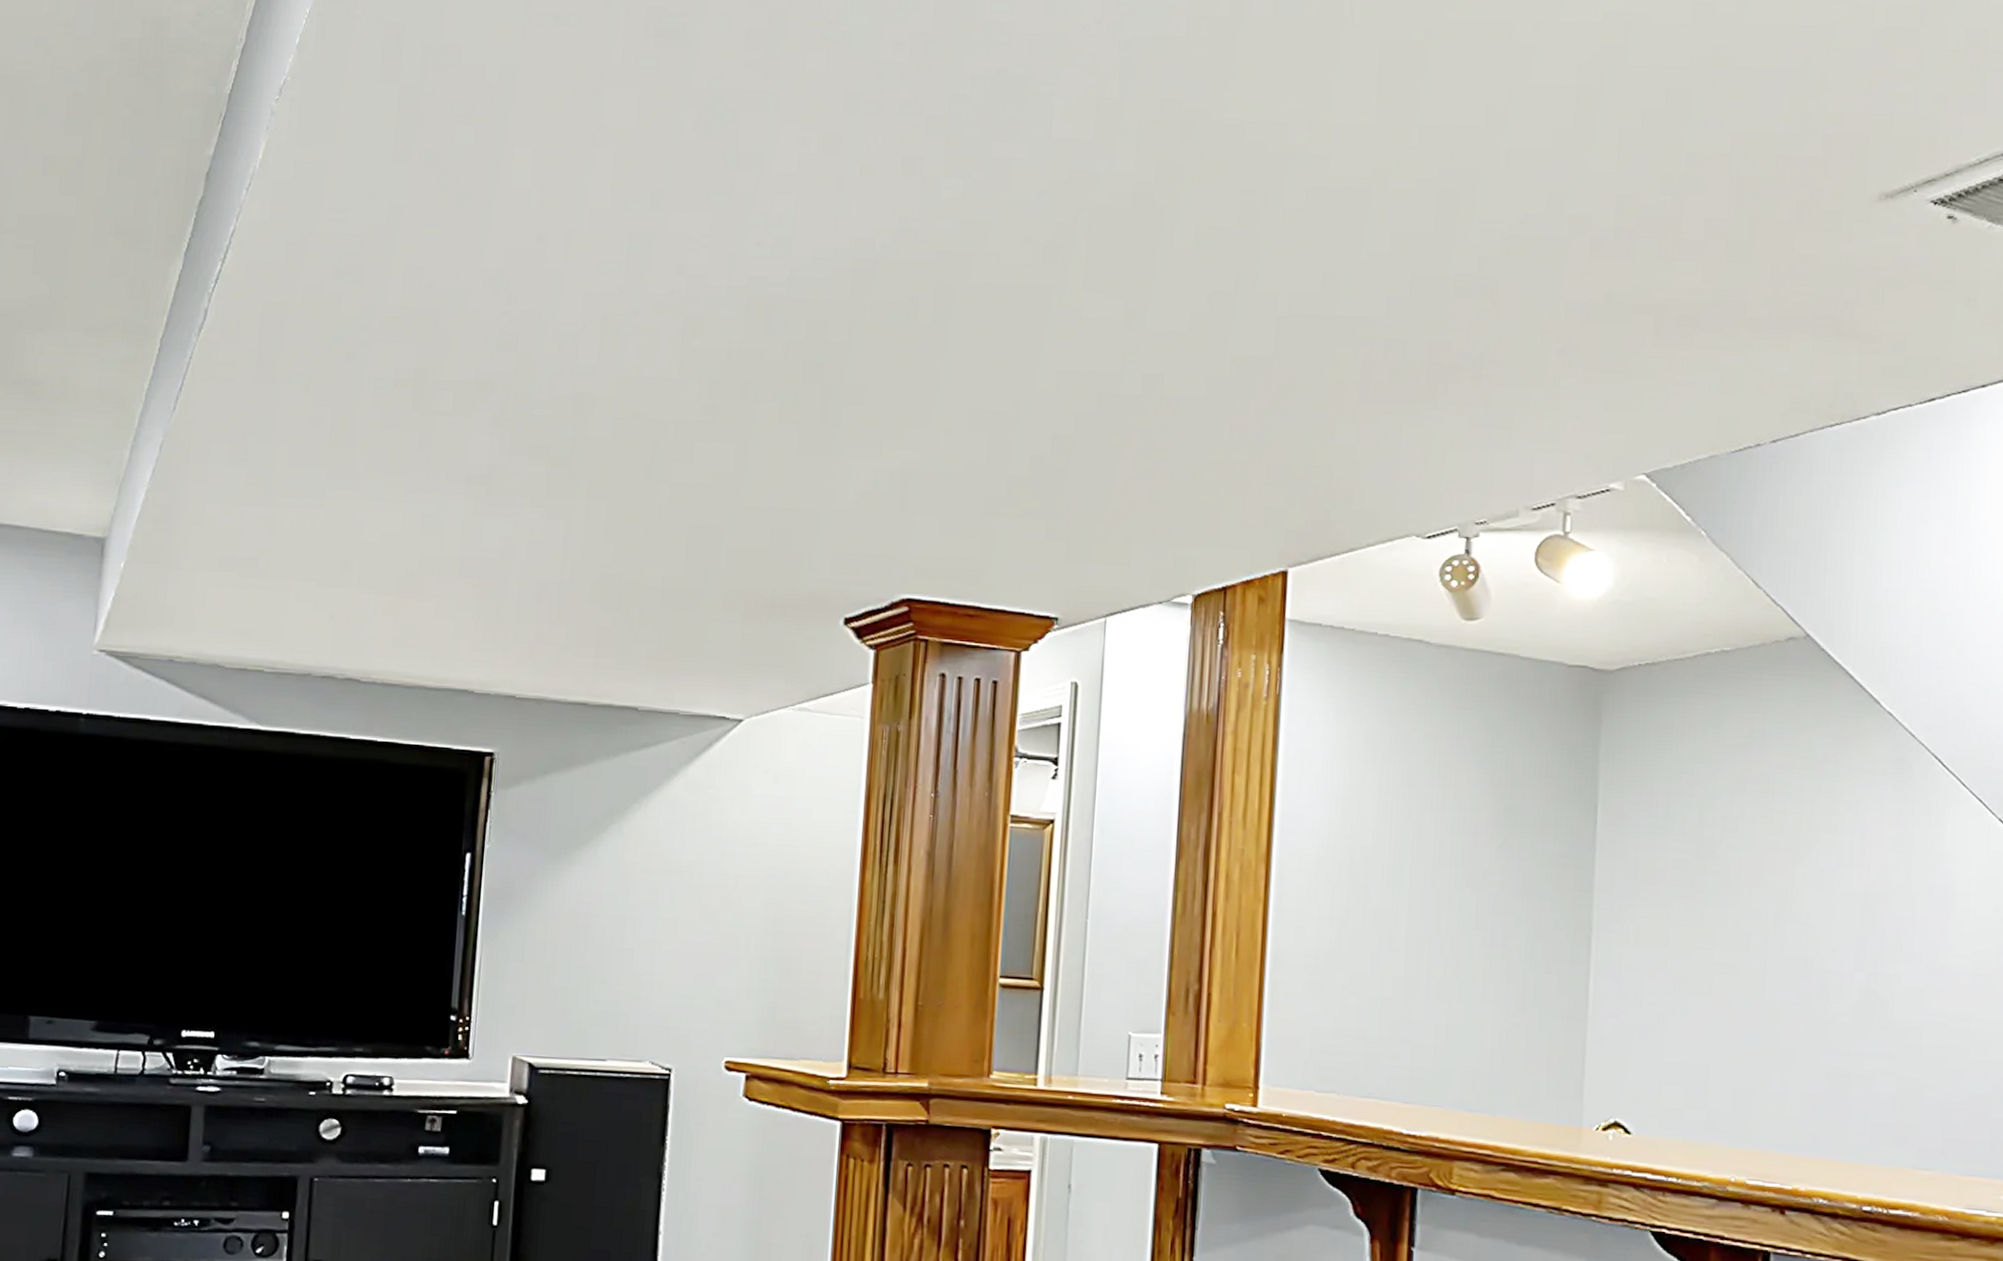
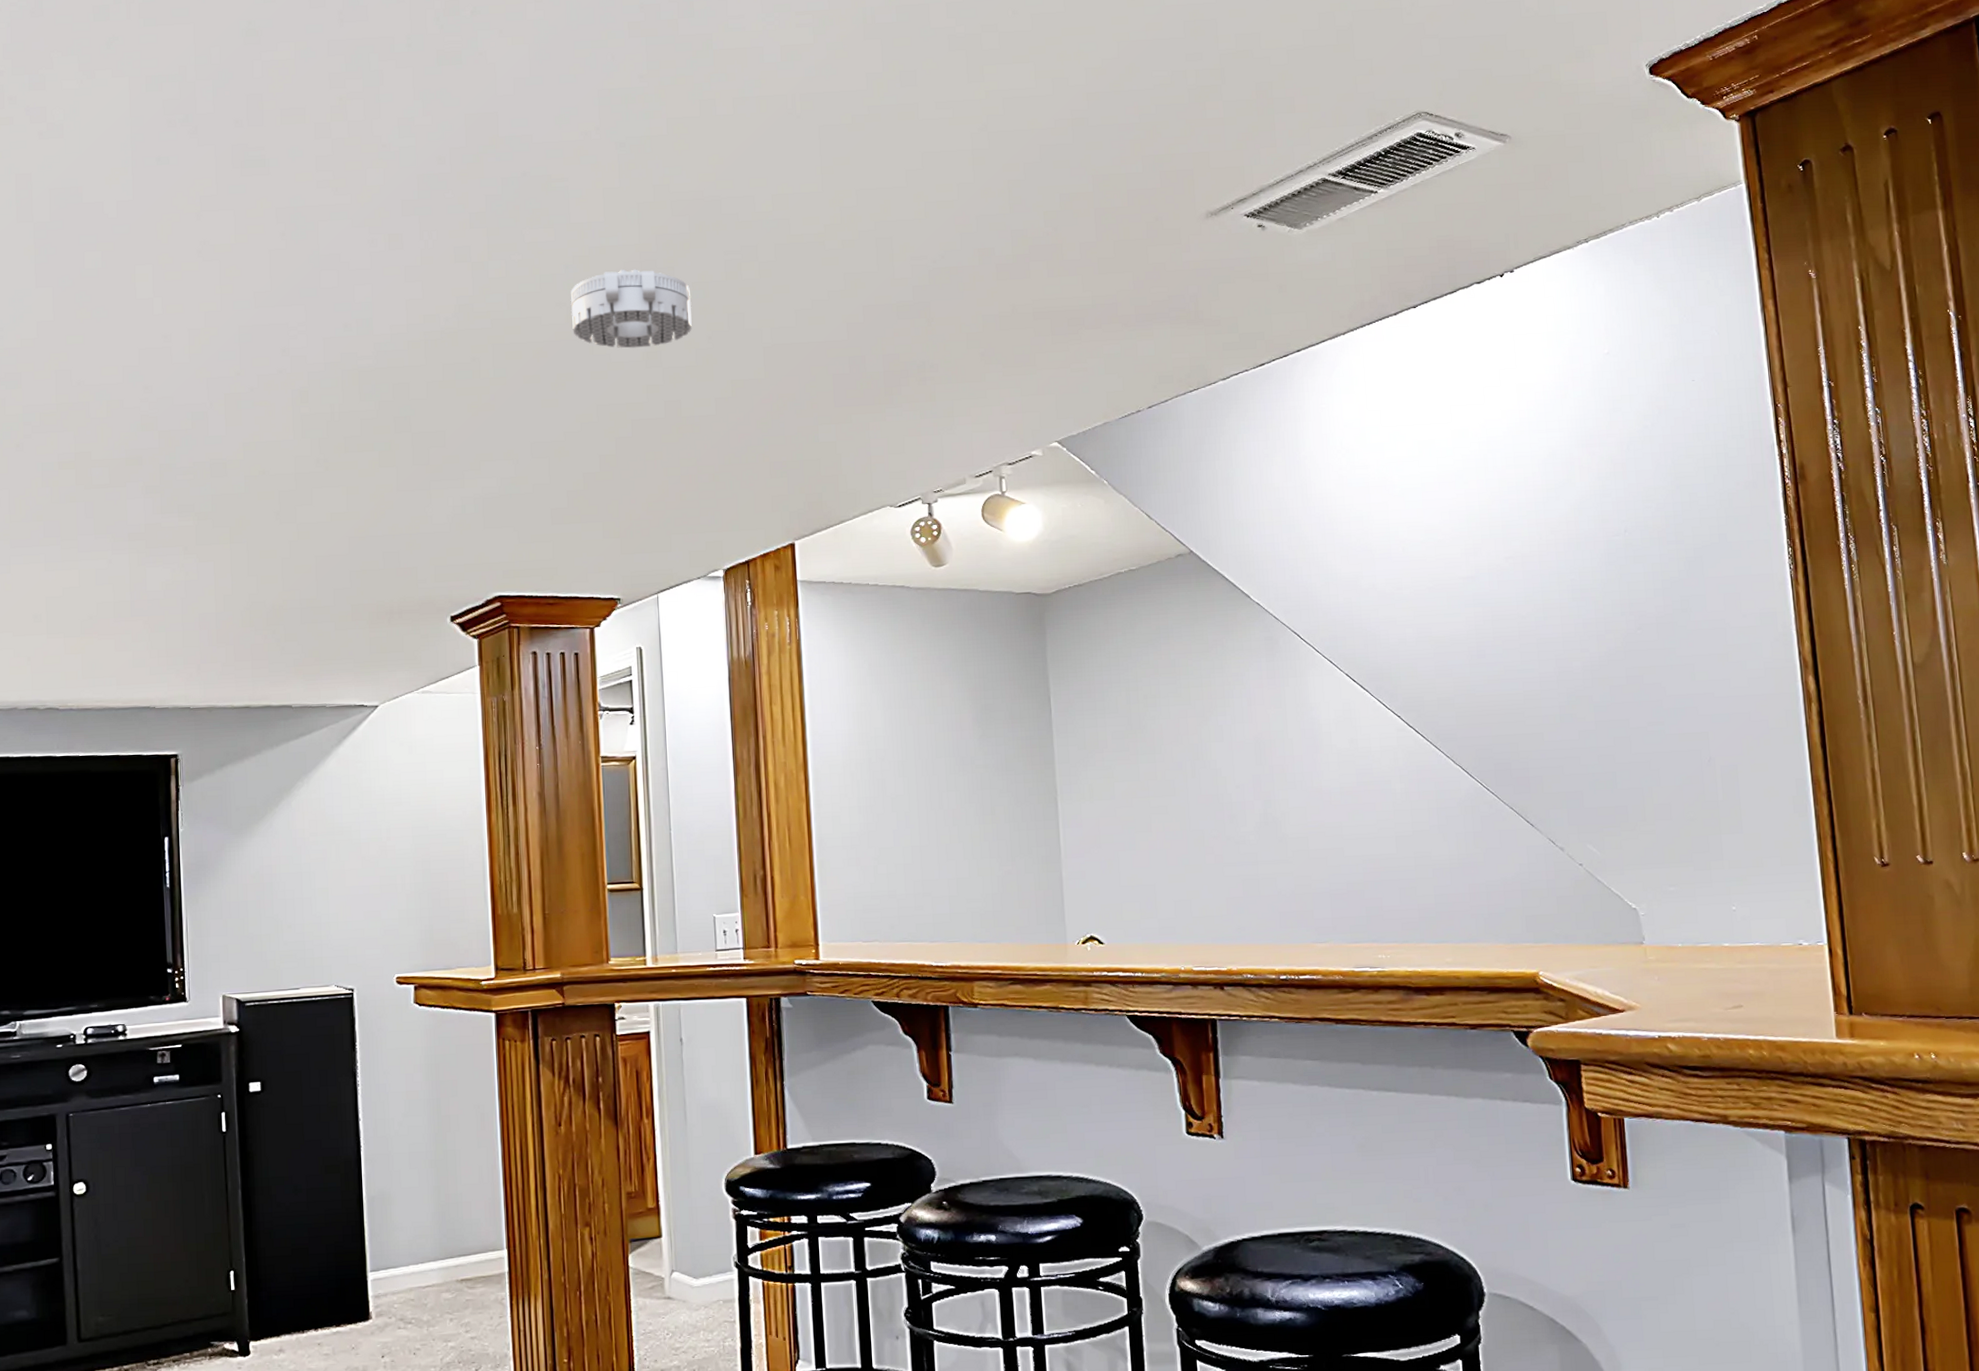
smoke detector: none [1038,203,1192,304] -> present [570,269,692,349]

